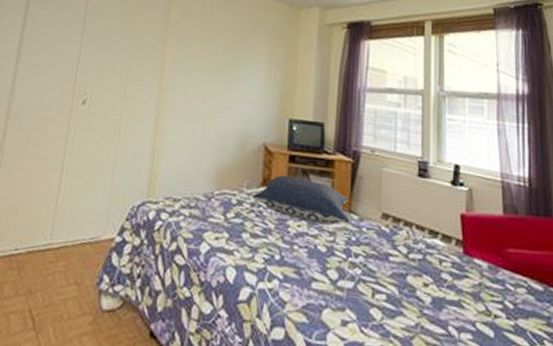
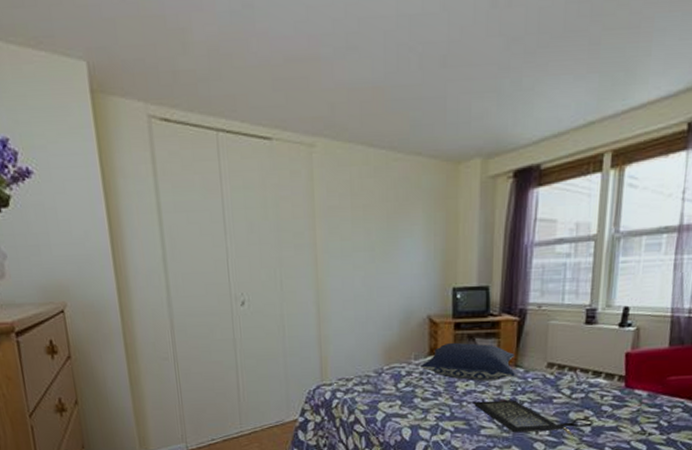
clutch bag: none [304,246,434,304] -> present [473,399,594,435]

